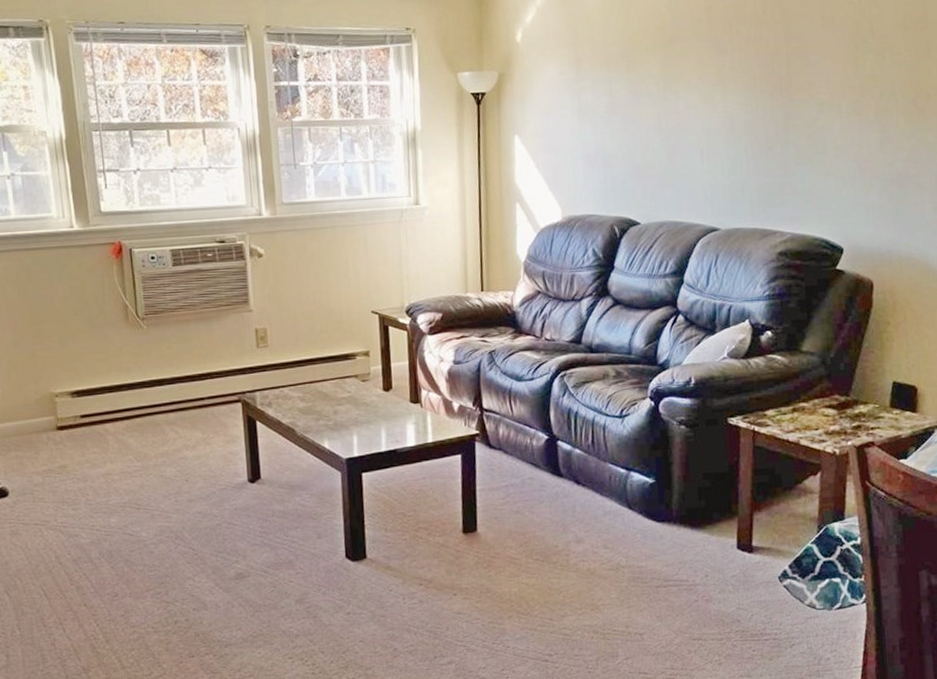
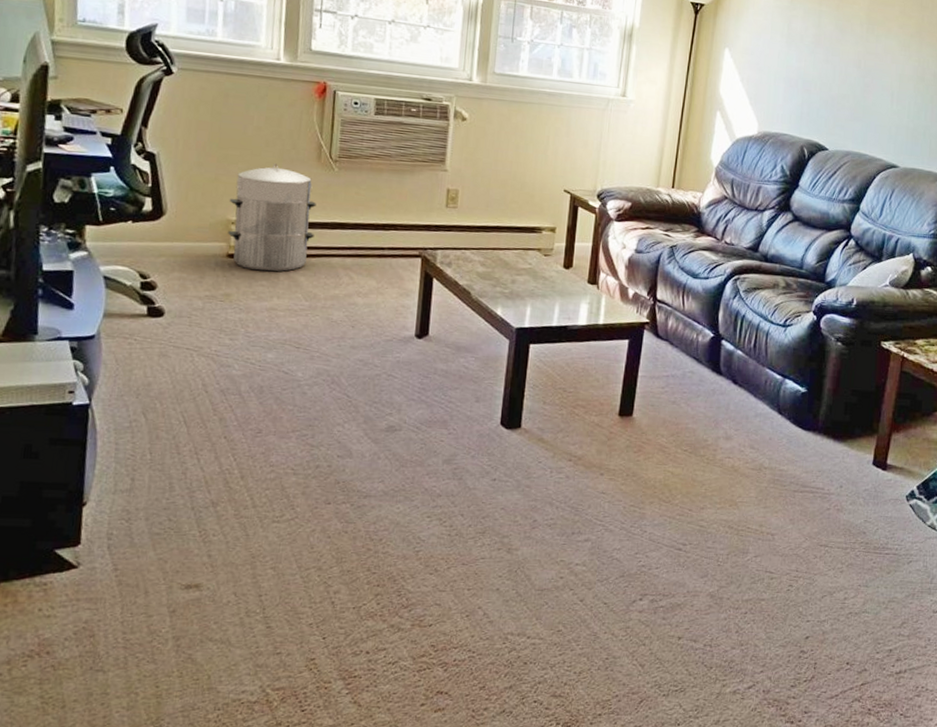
waste bin: none [49,330,135,439] -> present [228,163,316,272]

